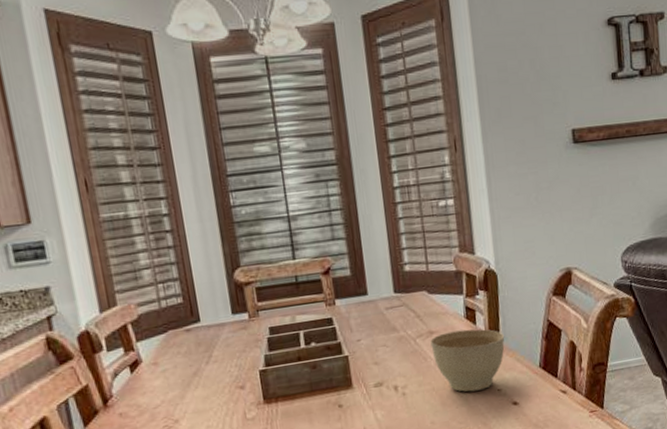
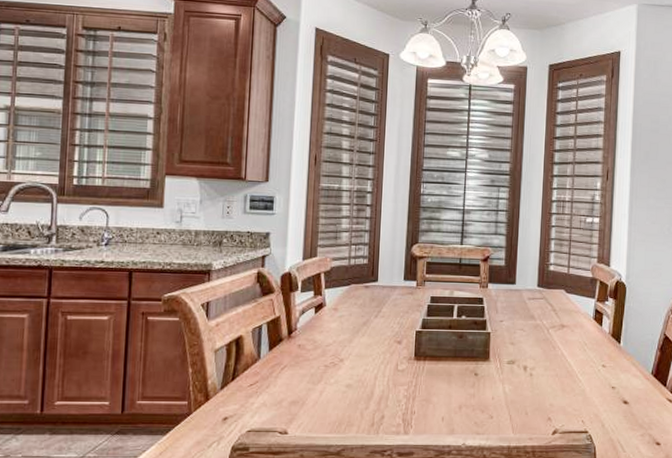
planter bowl: present [430,329,505,392] -> none [561,328,625,384]

